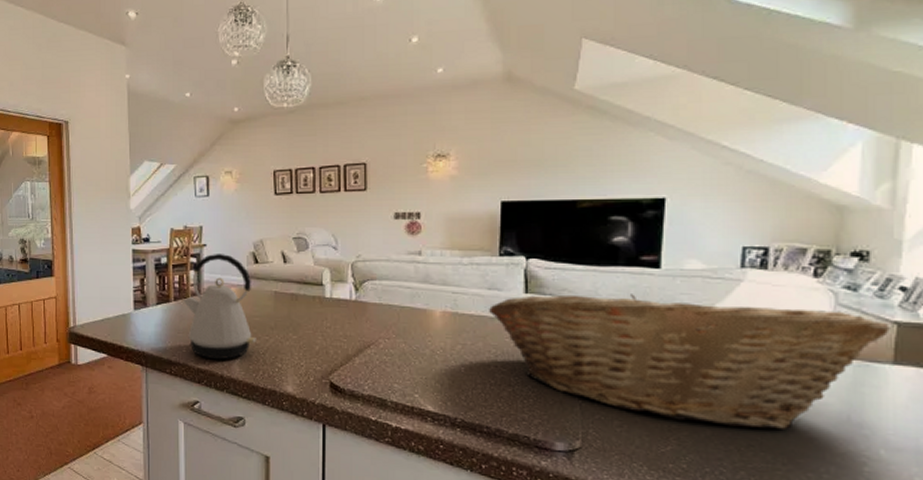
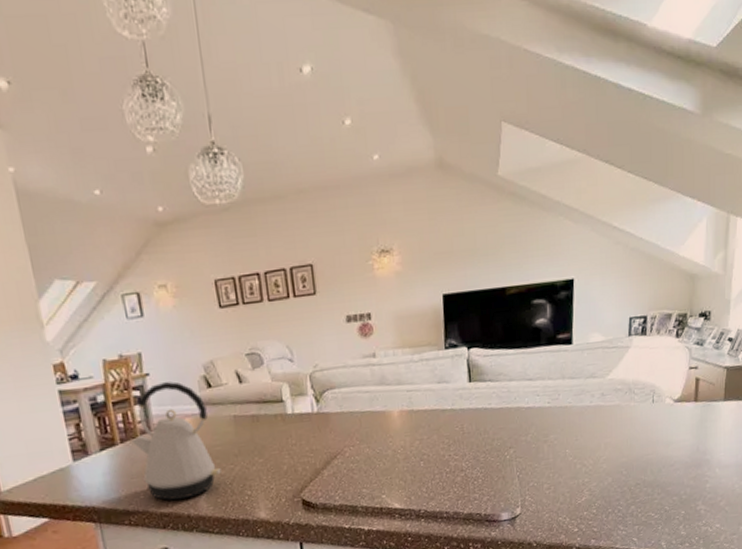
fruit basket: present [489,294,890,430] -> none [440,363,722,475]

